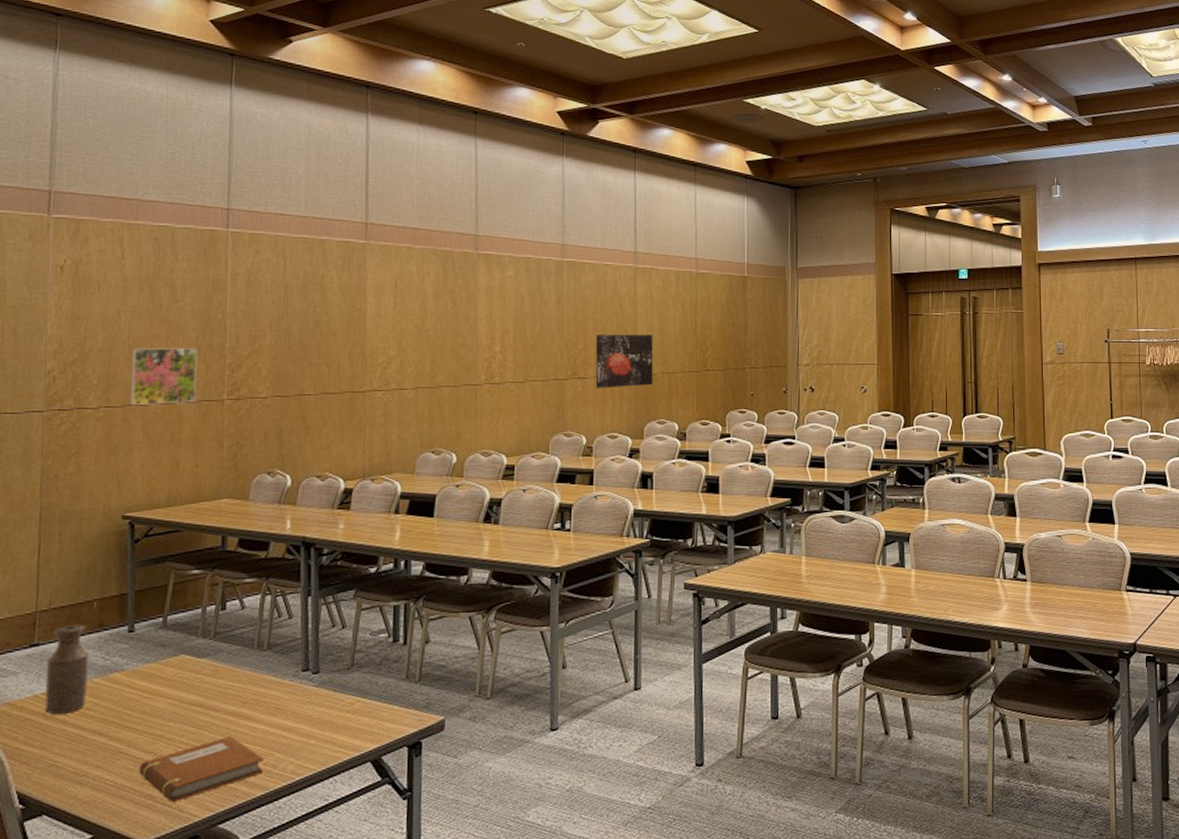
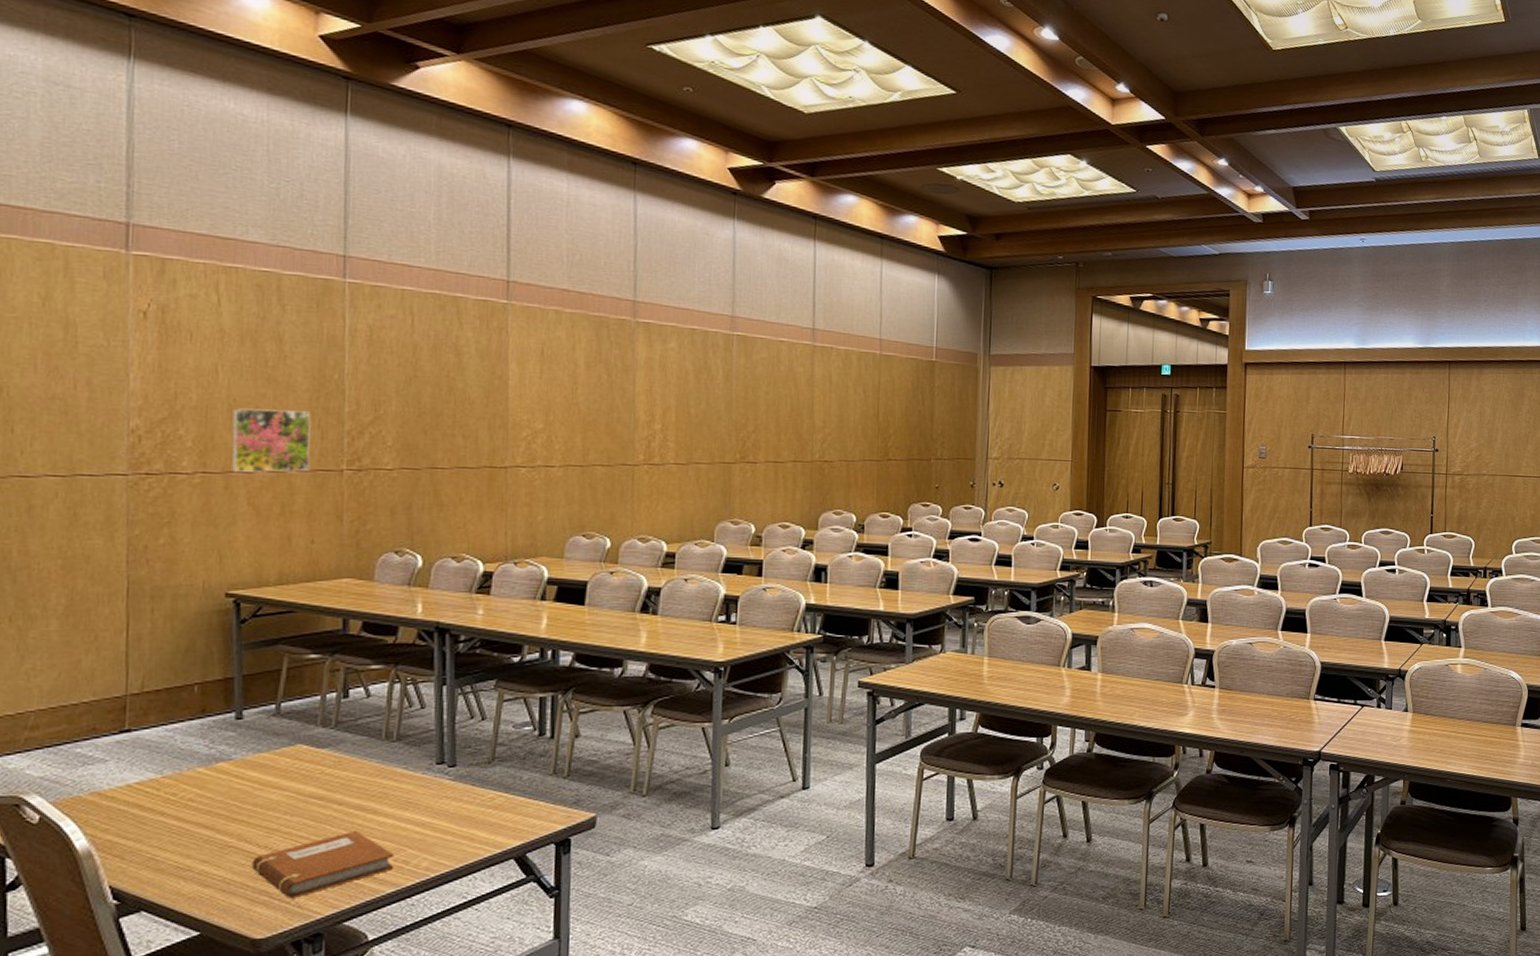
bottle: present [44,624,89,716] -> none [139,709,190,807]
wall art: present [595,334,654,388] -> none [766,416,831,475]

